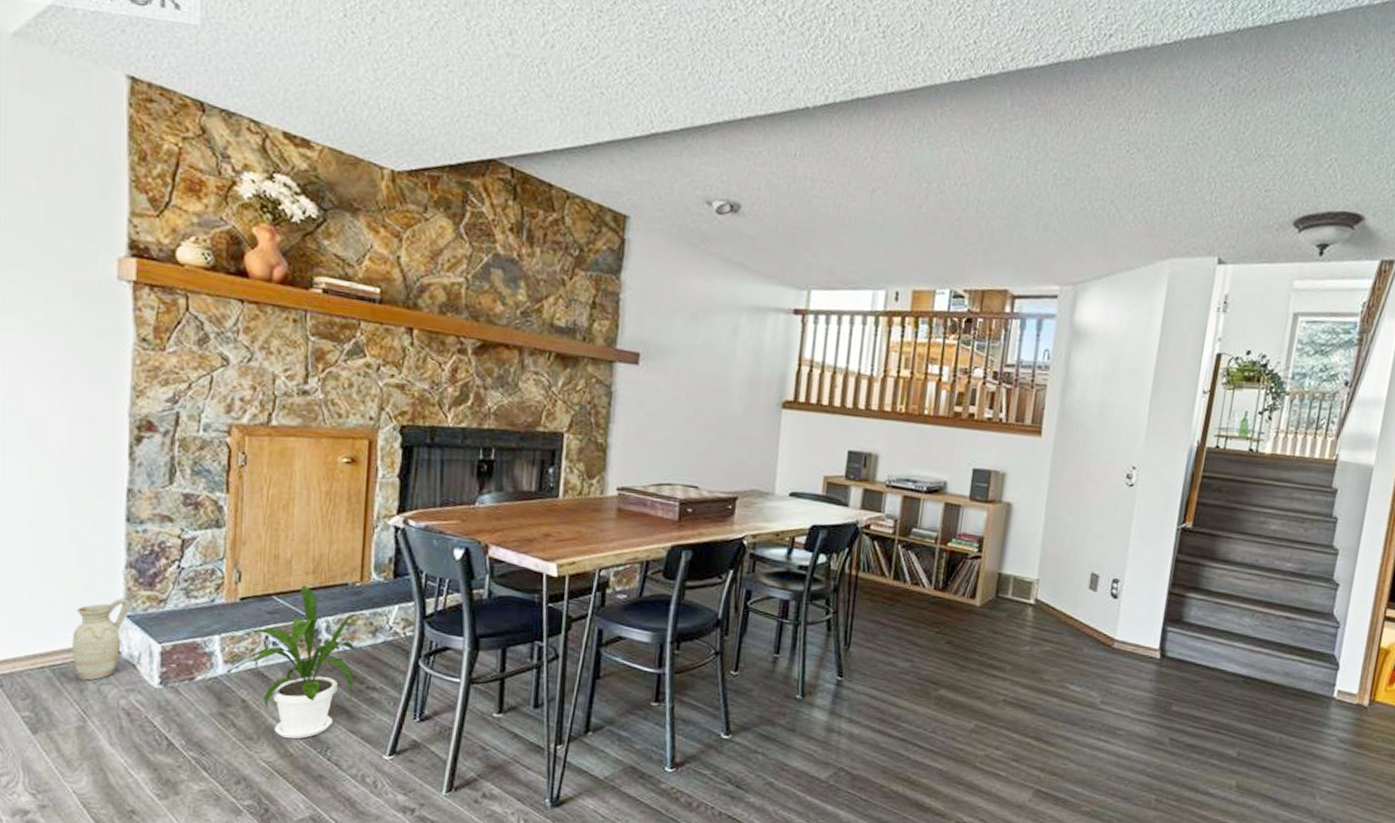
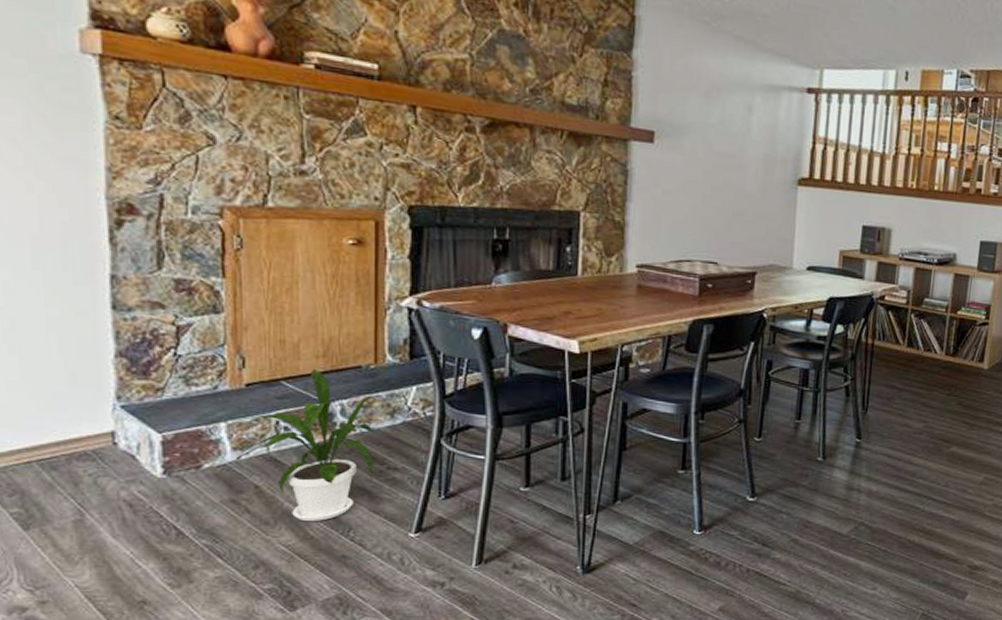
ceramic jug: present [72,598,130,681] -> none [60,388,124,474]

